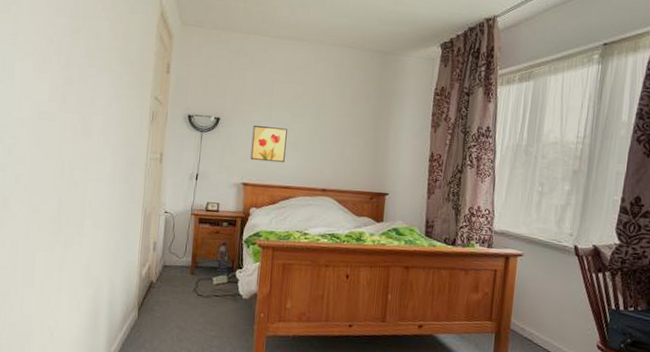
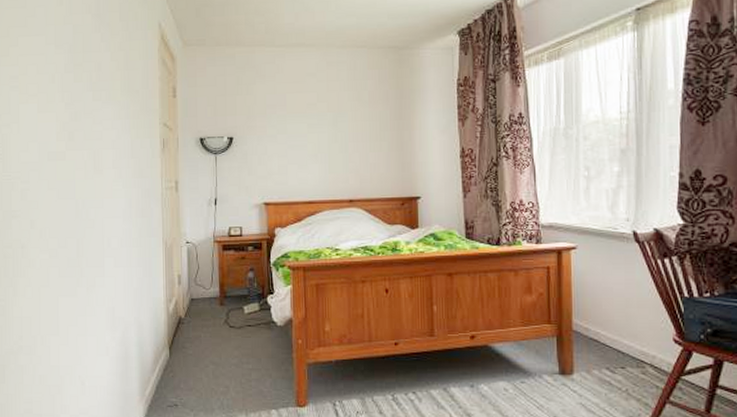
wall art: present [250,125,287,163] -> none [268,140,306,178]

